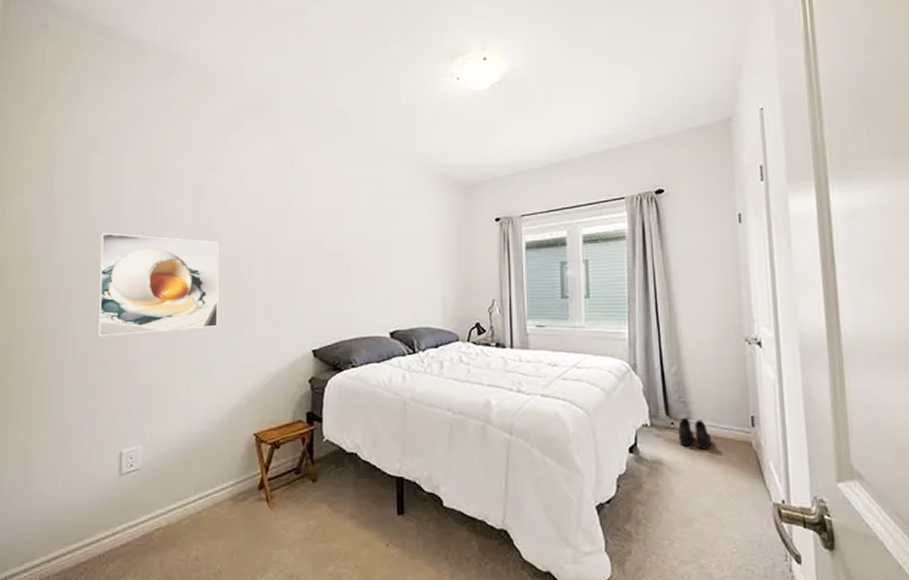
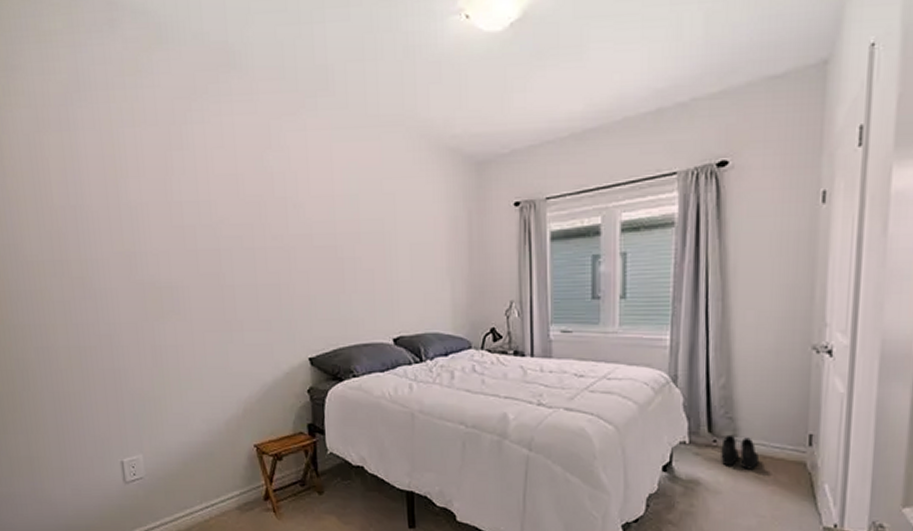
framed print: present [96,232,219,337] -> none [65,226,204,343]

